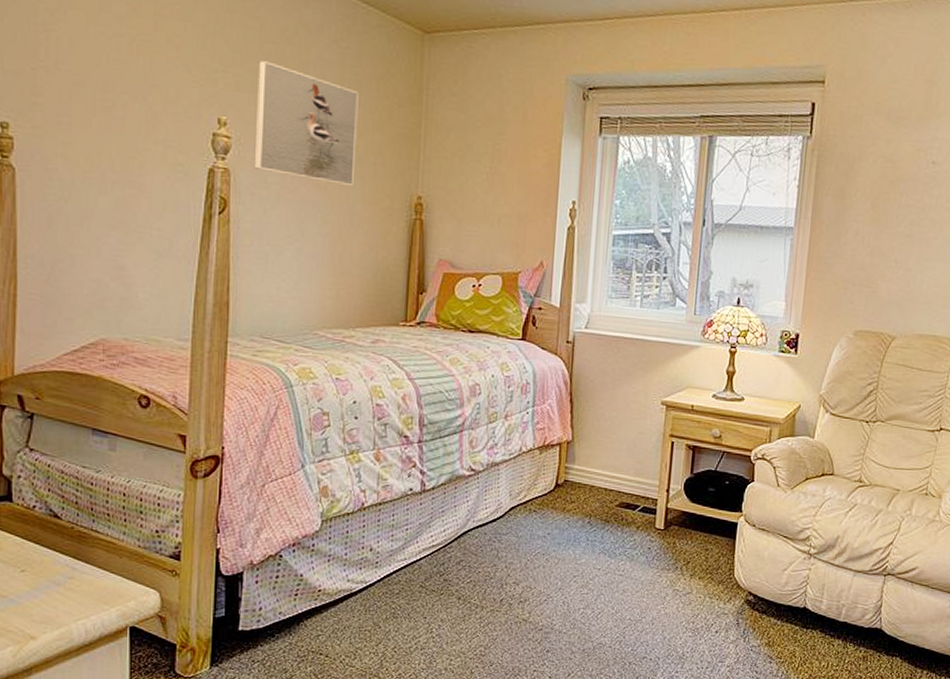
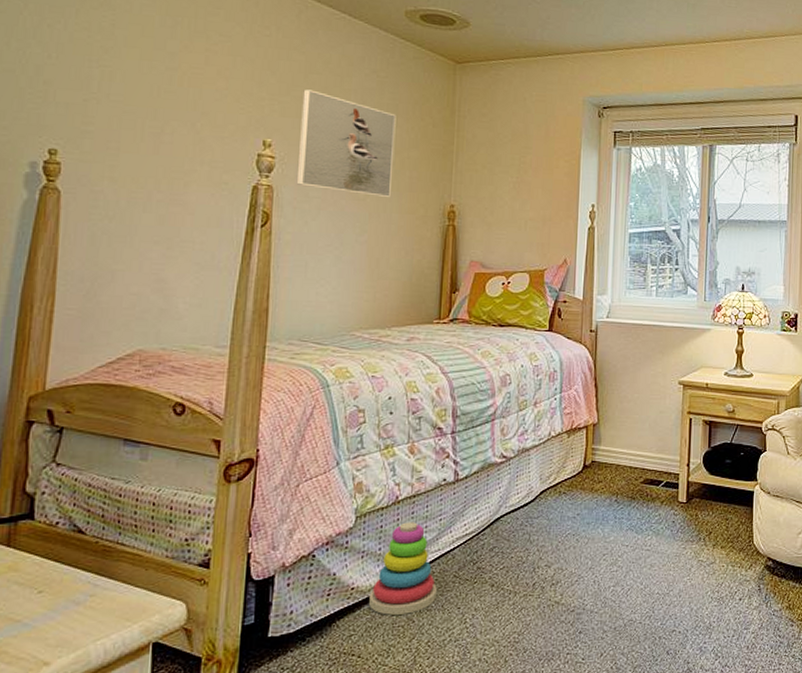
stacking toy: none [336,529,403,620] -> present [369,522,437,615]

